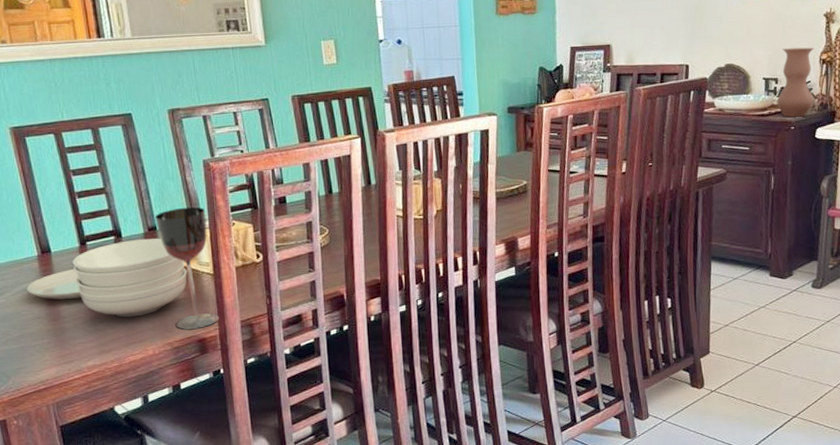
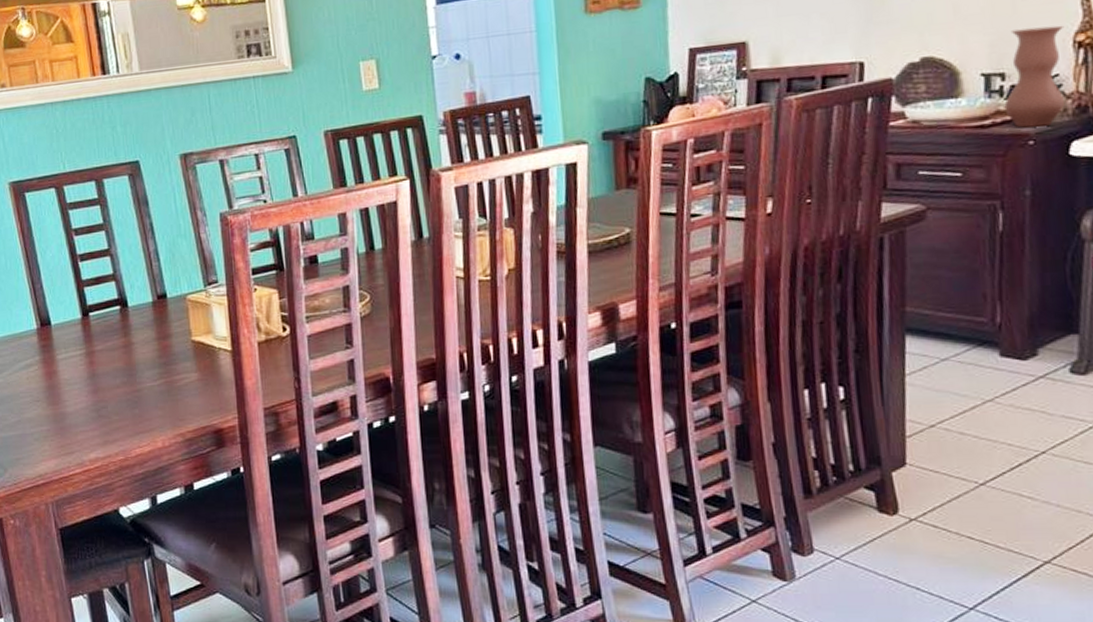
plate: present [26,269,81,300] -> none [24,345,83,380]
bowl: present [72,238,187,317] -> none [74,307,202,402]
wineglass: present [154,206,220,329] -> none [164,269,239,418]

